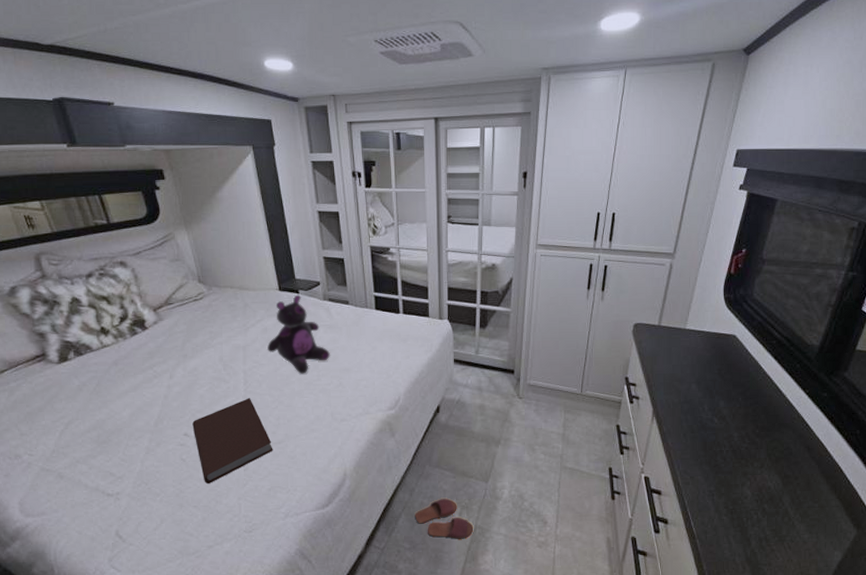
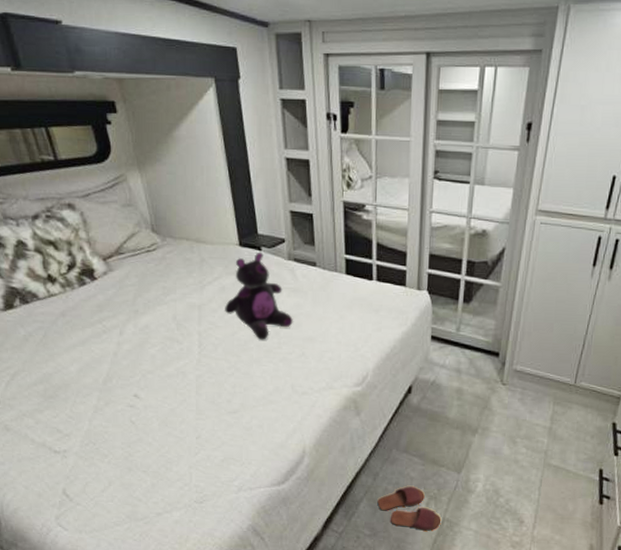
book: present [192,398,273,483] -> none [143,362,228,449]

